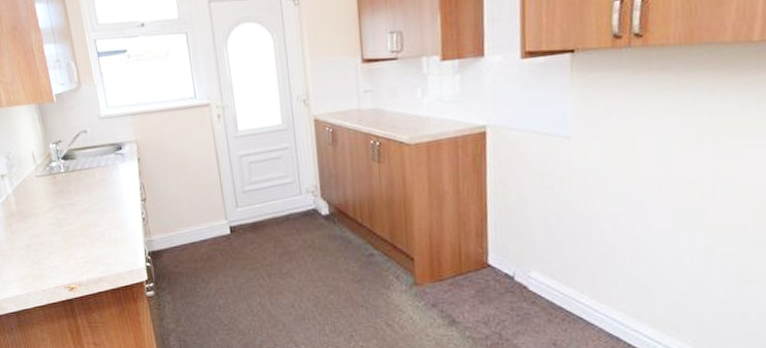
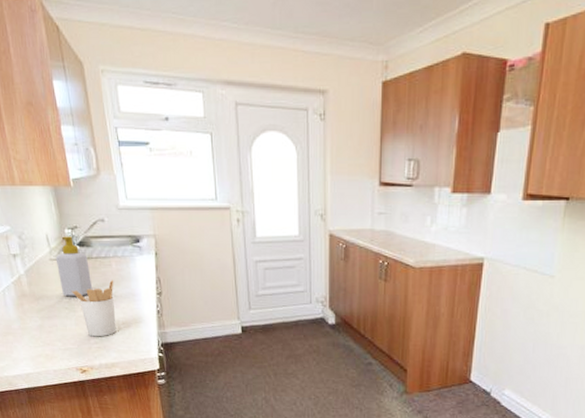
soap bottle: none [41,151,78,212] -> present [55,236,93,296]
utensil holder: none [58,191,103,252] -> present [72,280,117,337]

